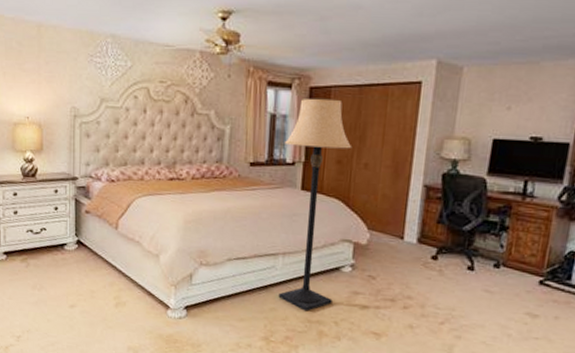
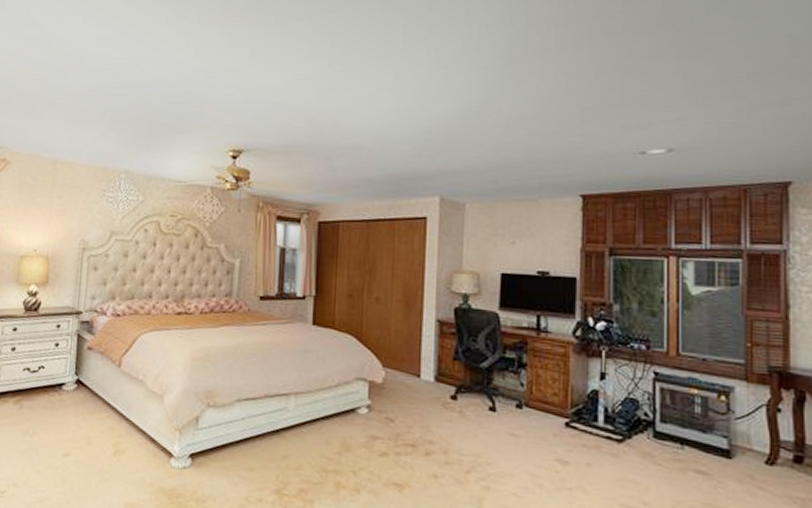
lamp: present [278,98,353,311] -> none [291,232,363,459]

